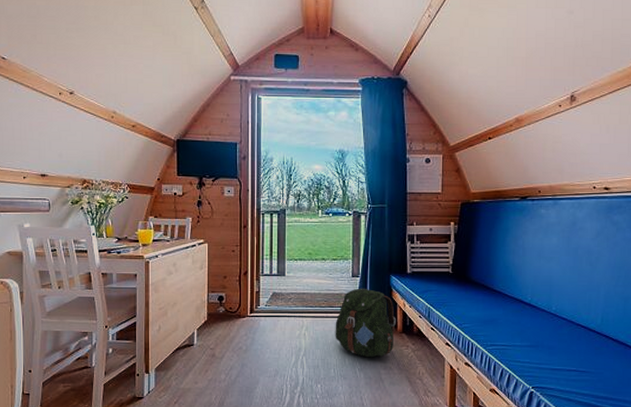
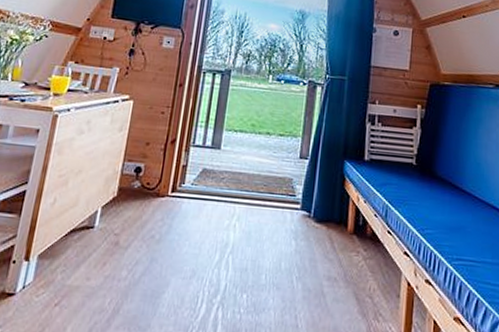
backpack: present [335,288,396,358] -> none [271,173,347,264]

